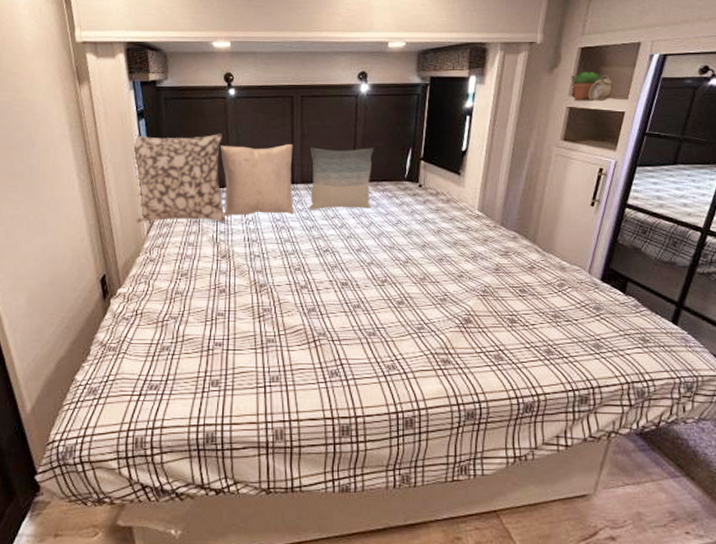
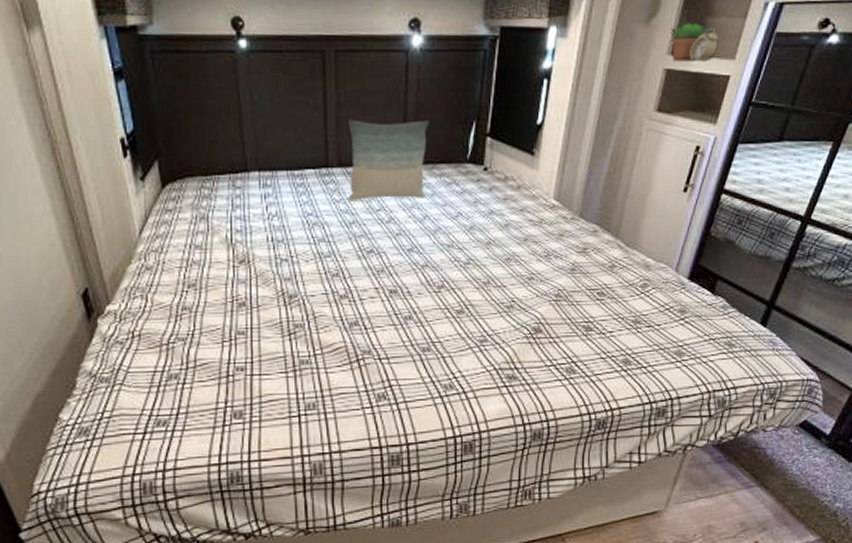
pillow: present [132,133,227,223] -> none [111,101,243,221]
pillow: present [220,144,295,216] -> none [229,116,330,209]

